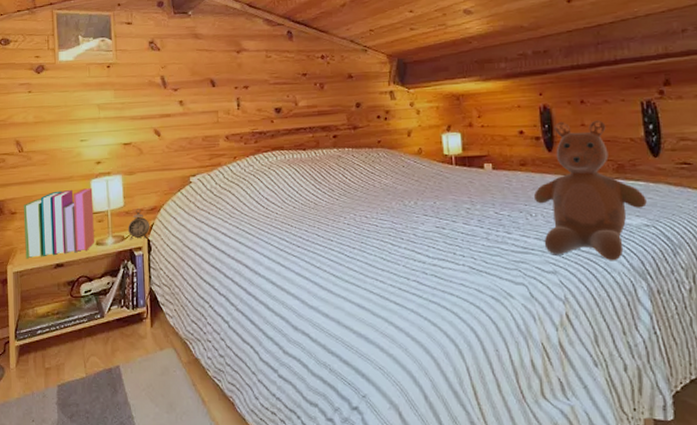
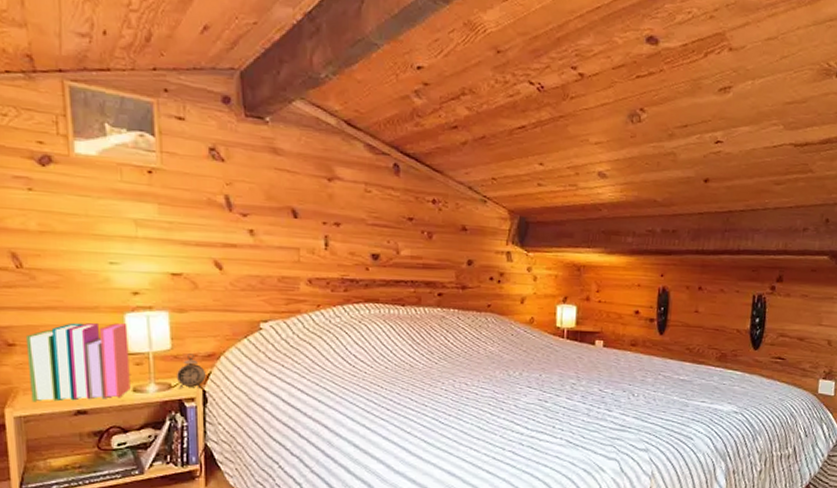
teddy bear: present [533,120,647,261] -> none [638,306,740,443]

